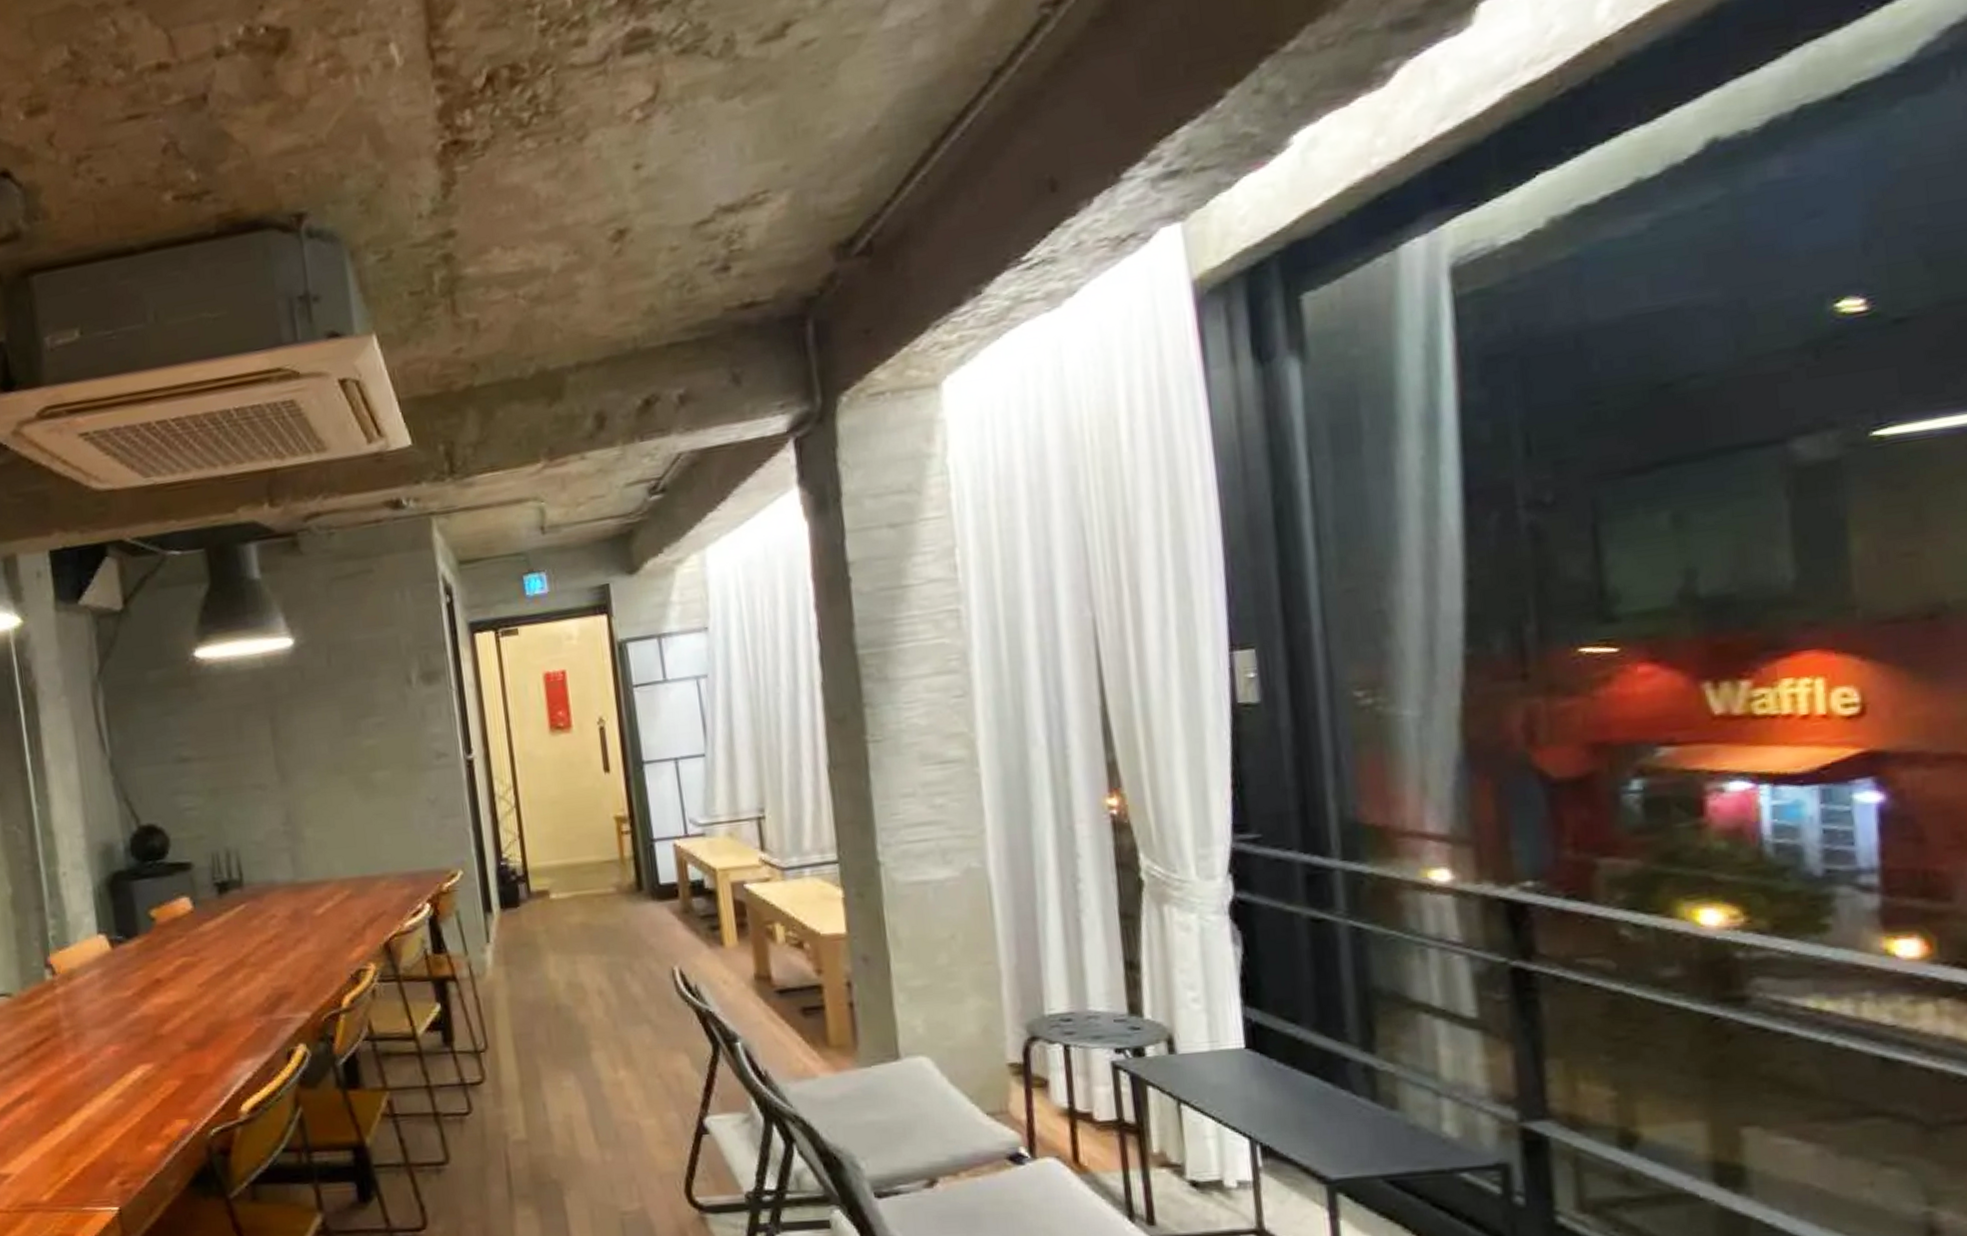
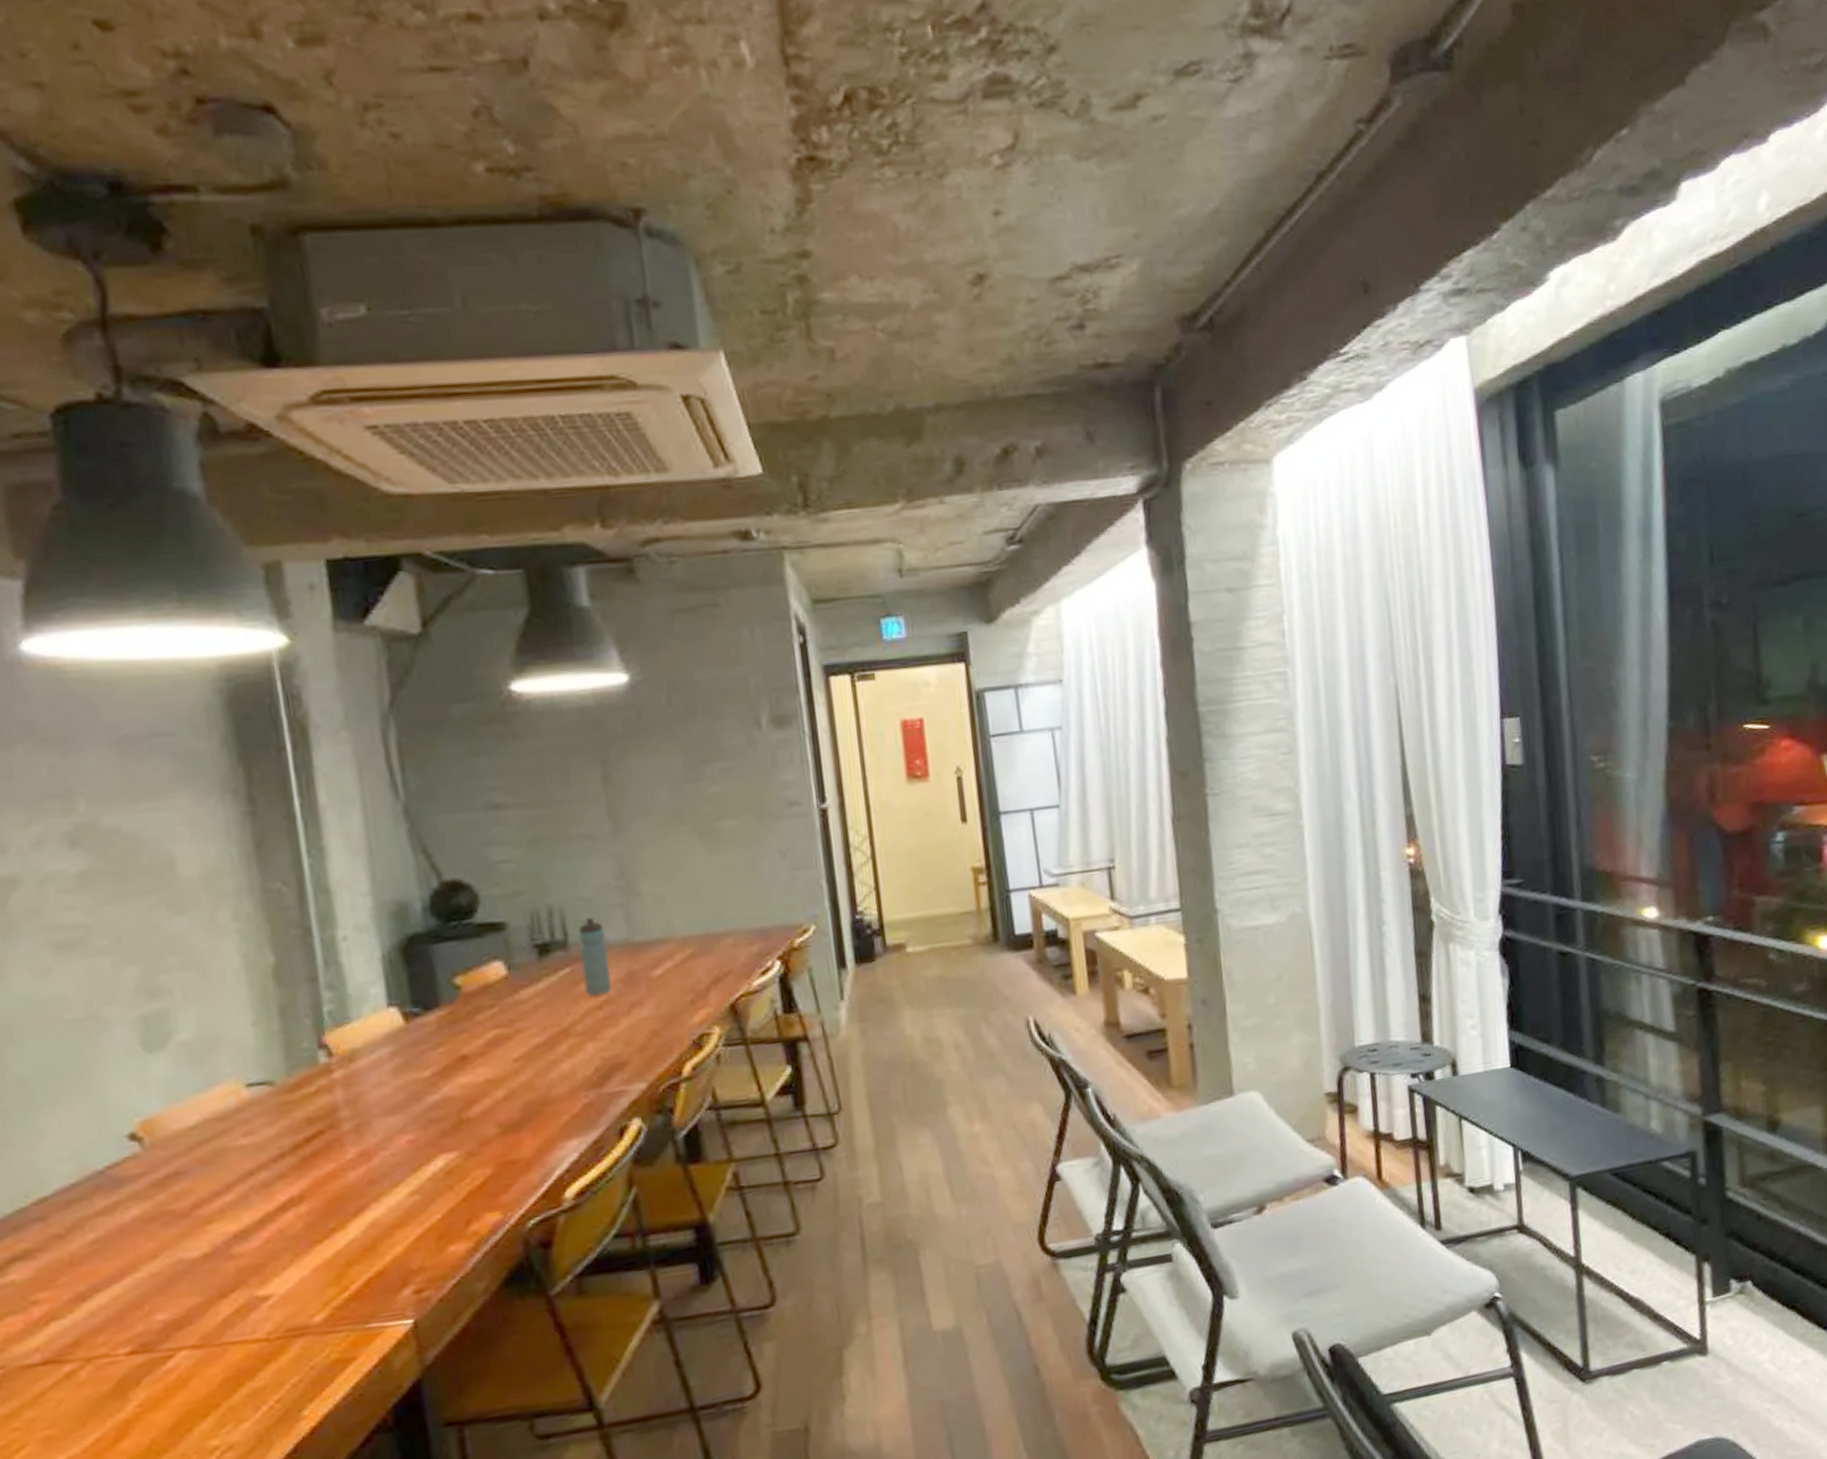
water bottle: none [251,859,280,932] -> present [578,917,612,997]

